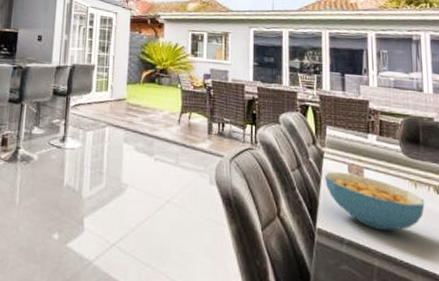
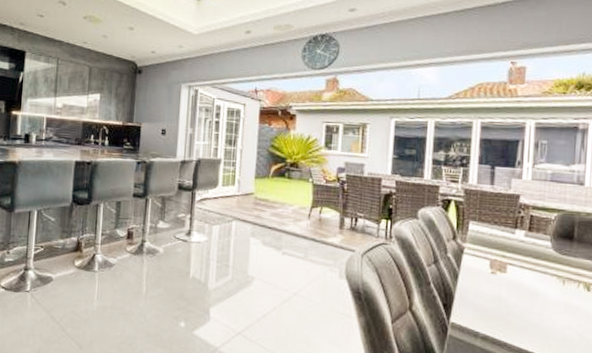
cereal bowl: present [325,172,425,231] -> none [463,267,572,326]

